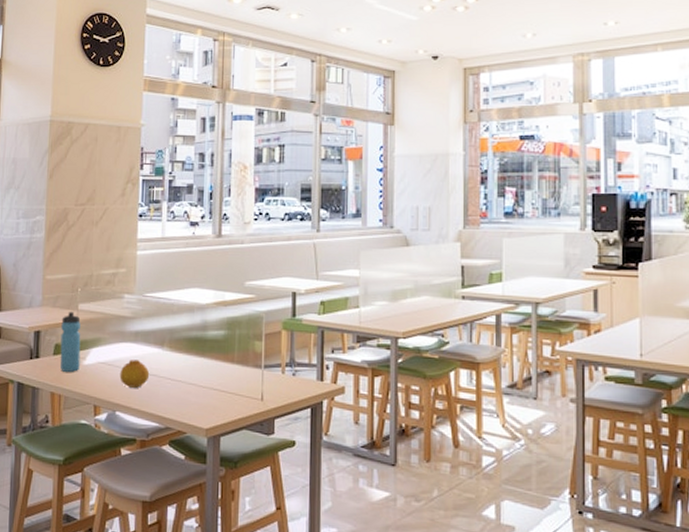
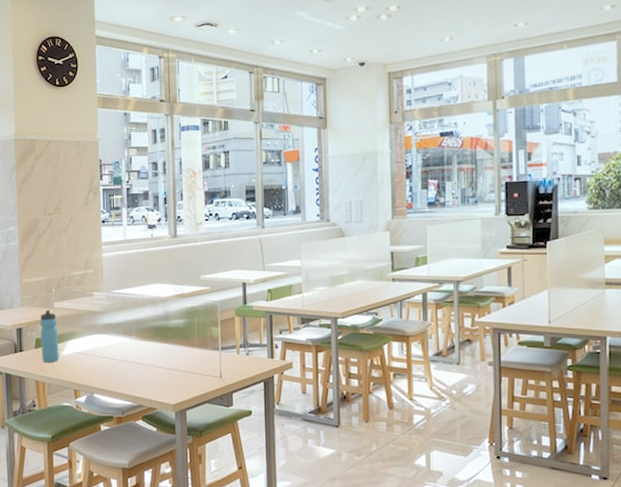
fruit: present [119,360,150,388] -> none [95,349,121,373]

